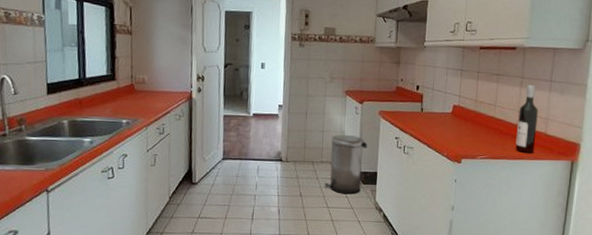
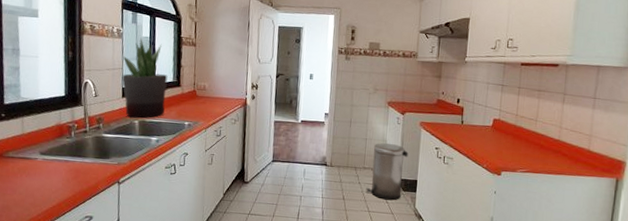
planter: none [46,25,100,118] -> present [122,37,168,118]
bottle: present [515,84,538,153] -> none [557,100,581,169]

